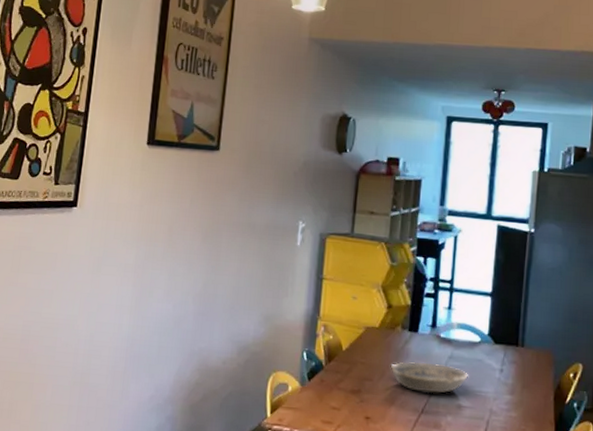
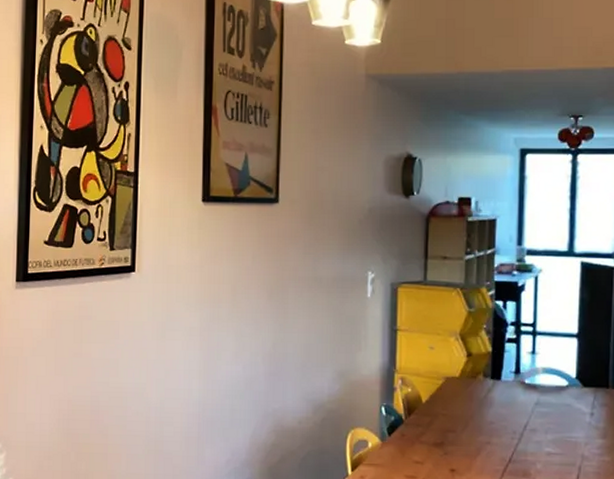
bowl: present [391,361,468,394] -> none [475,410,557,441]

